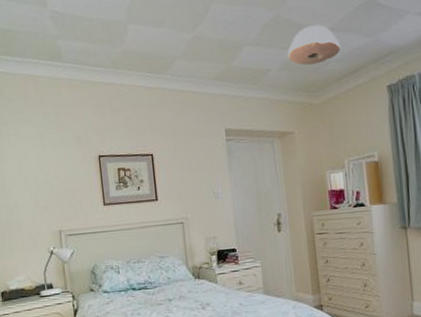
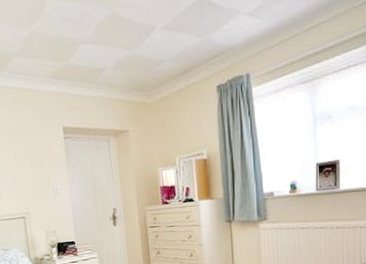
ceiling light: present [287,24,341,66] -> none [122,23,174,65]

